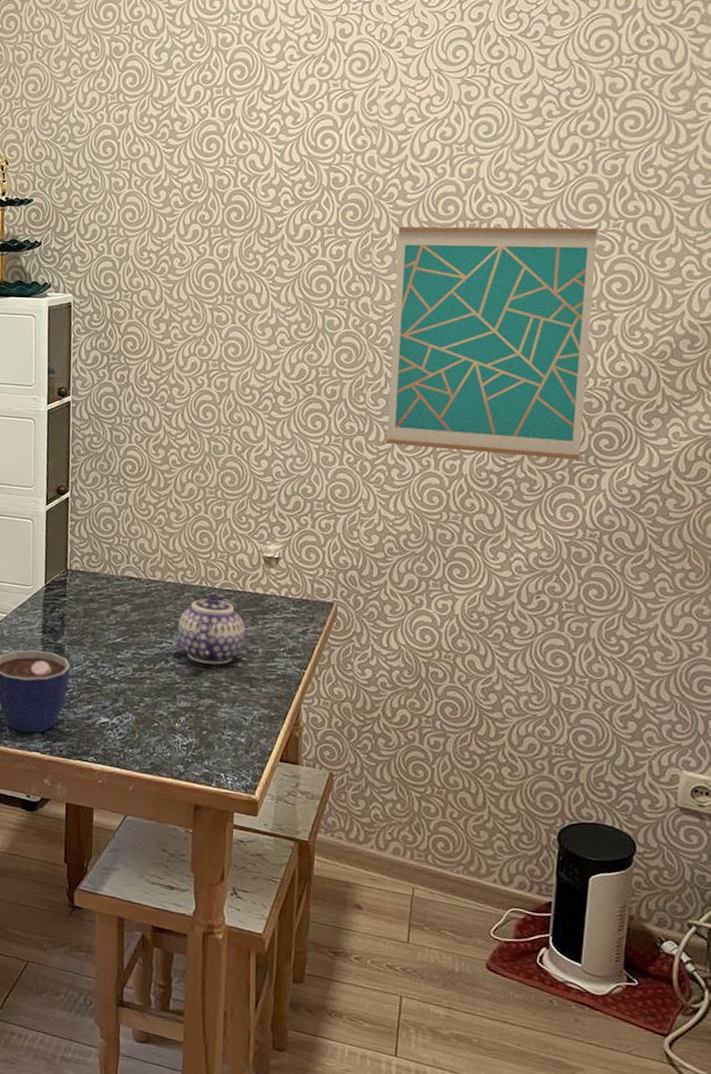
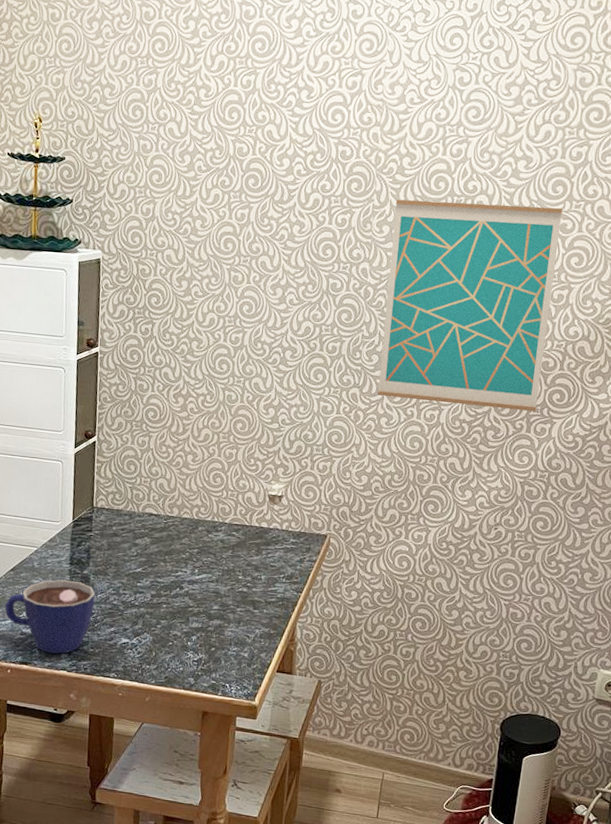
teapot: present [177,593,246,665] -> none [191,527,251,590]

